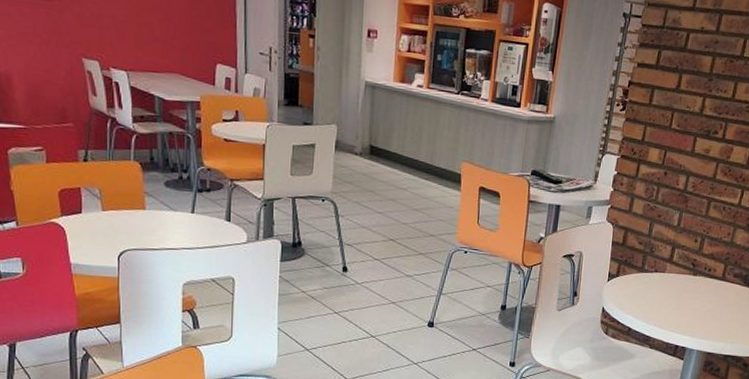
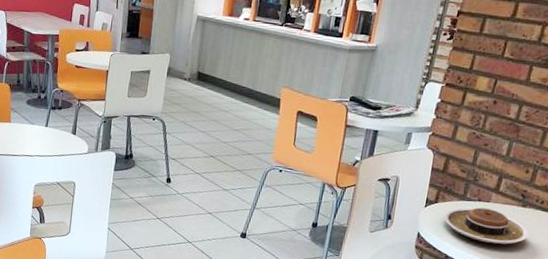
plate: none [625,278,700,314] -> present [443,207,529,245]

